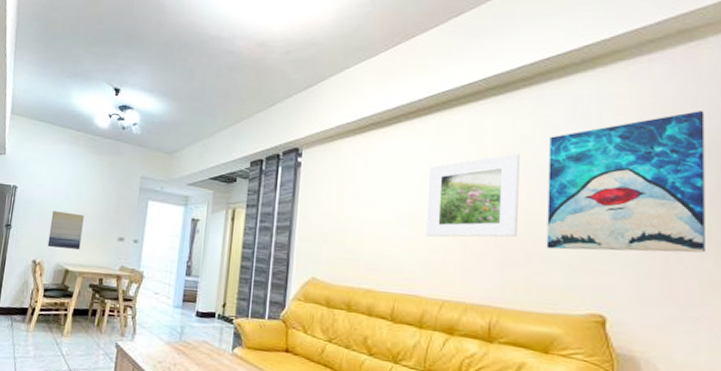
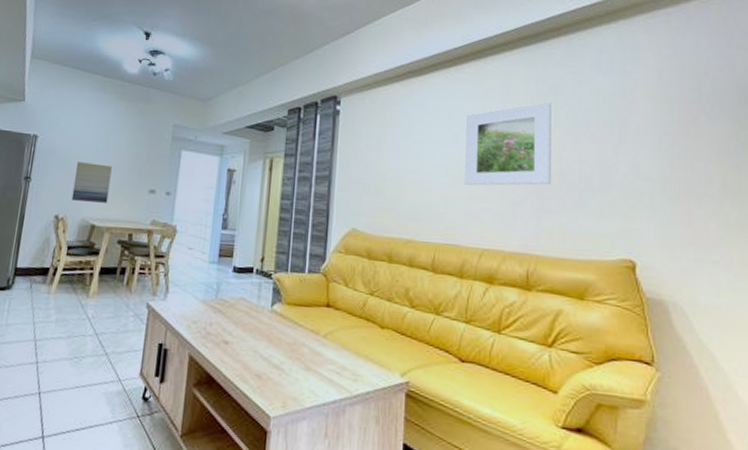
wall art: present [546,110,705,253] -> none [578,61,722,198]

